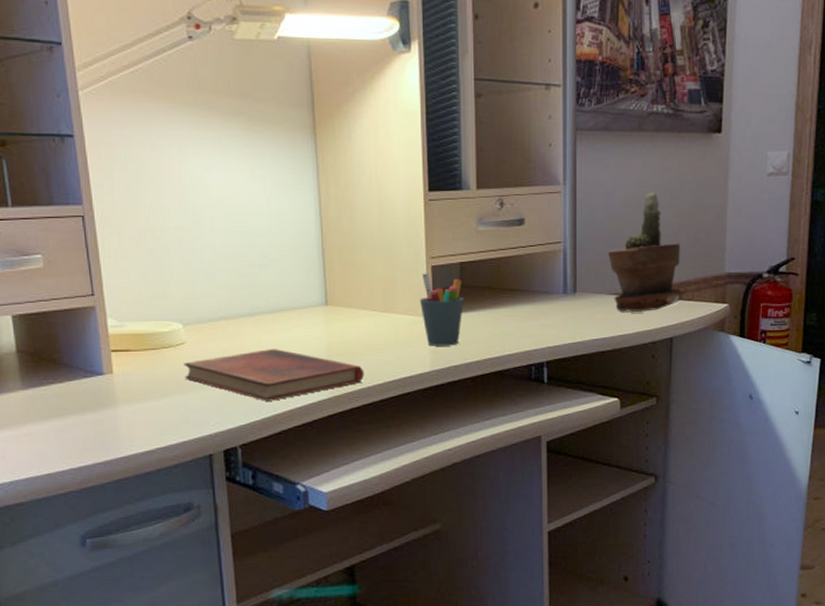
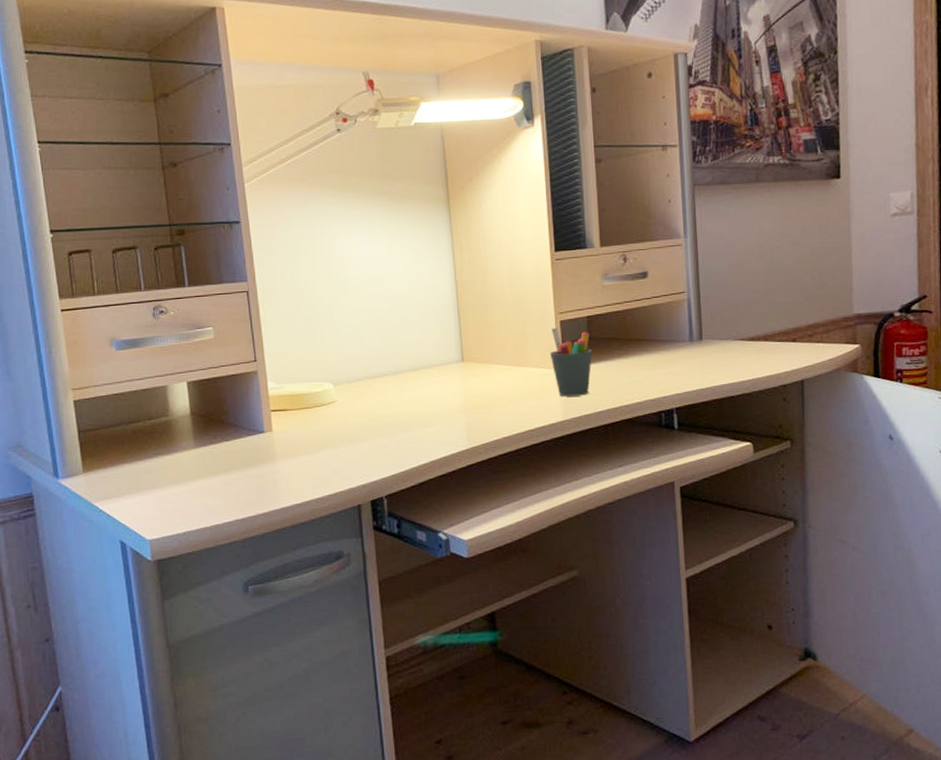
diary: present [184,348,365,401] -> none [335,403,500,454]
potted plant: present [608,192,685,312] -> none [732,239,813,357]

